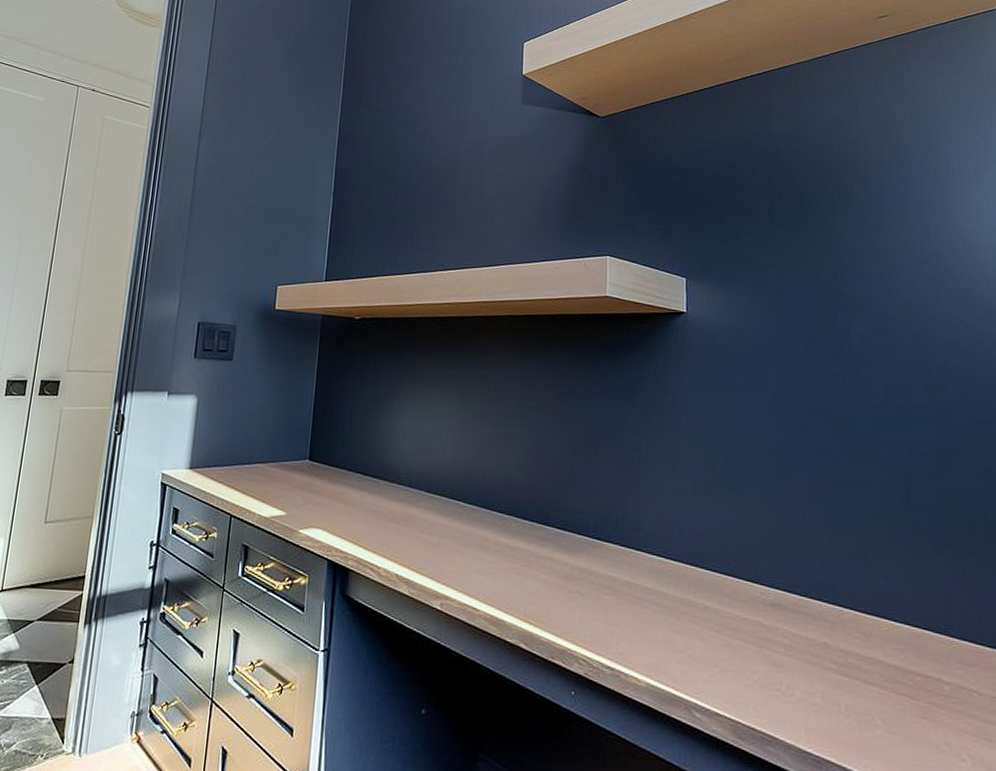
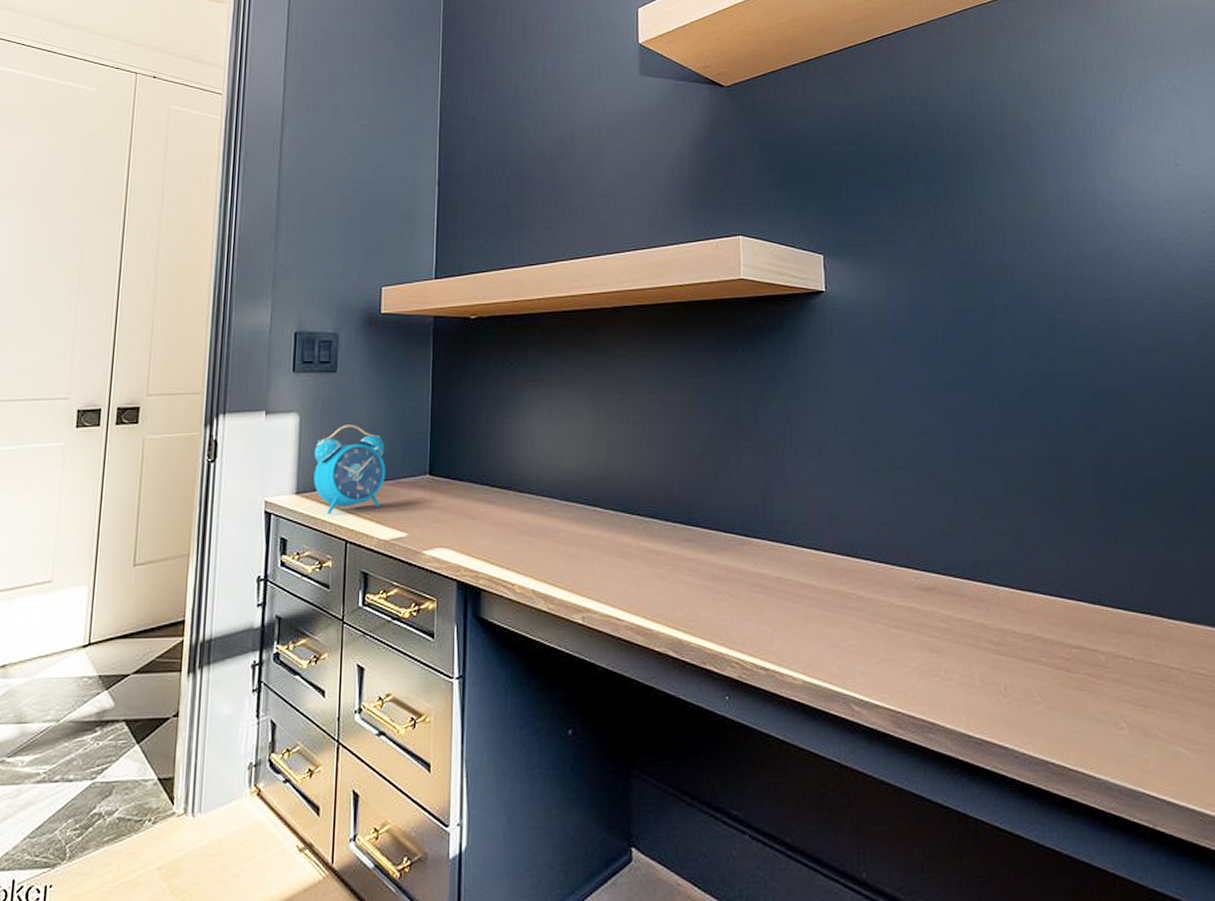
alarm clock: none [205,409,271,490] -> present [313,425,386,515]

